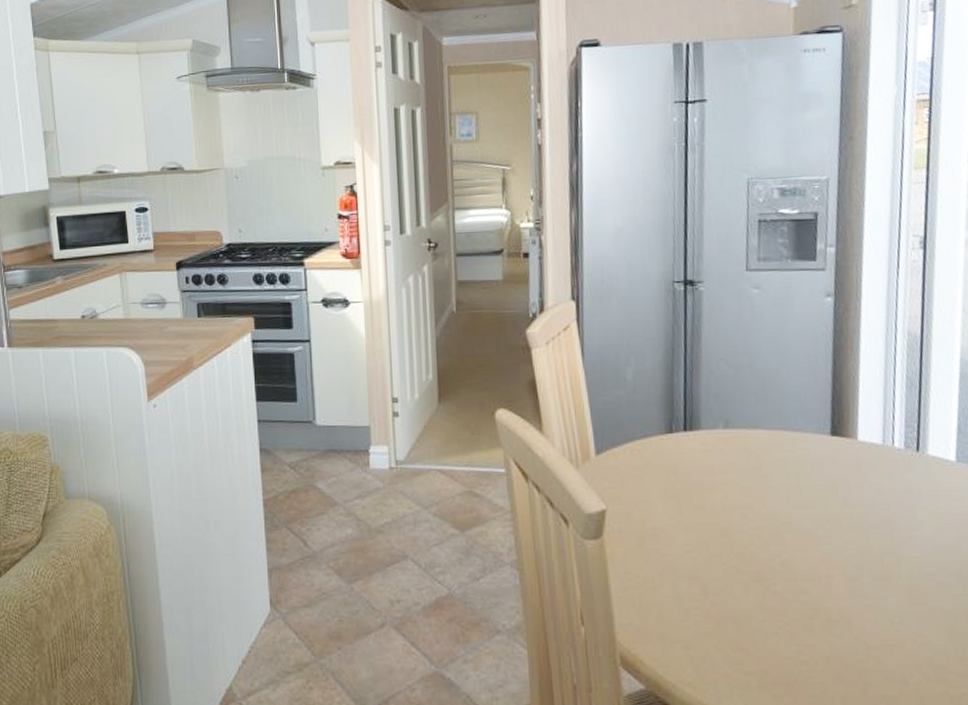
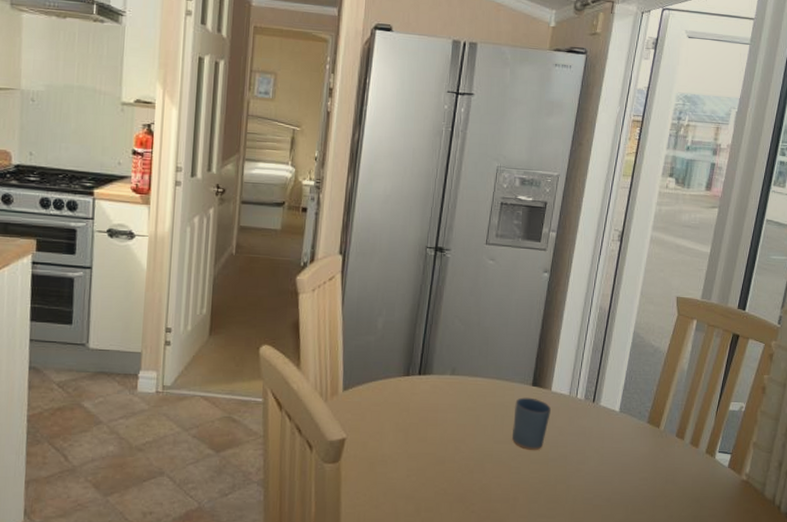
mug: none [811,450,861,515] -> present [512,397,551,450]

